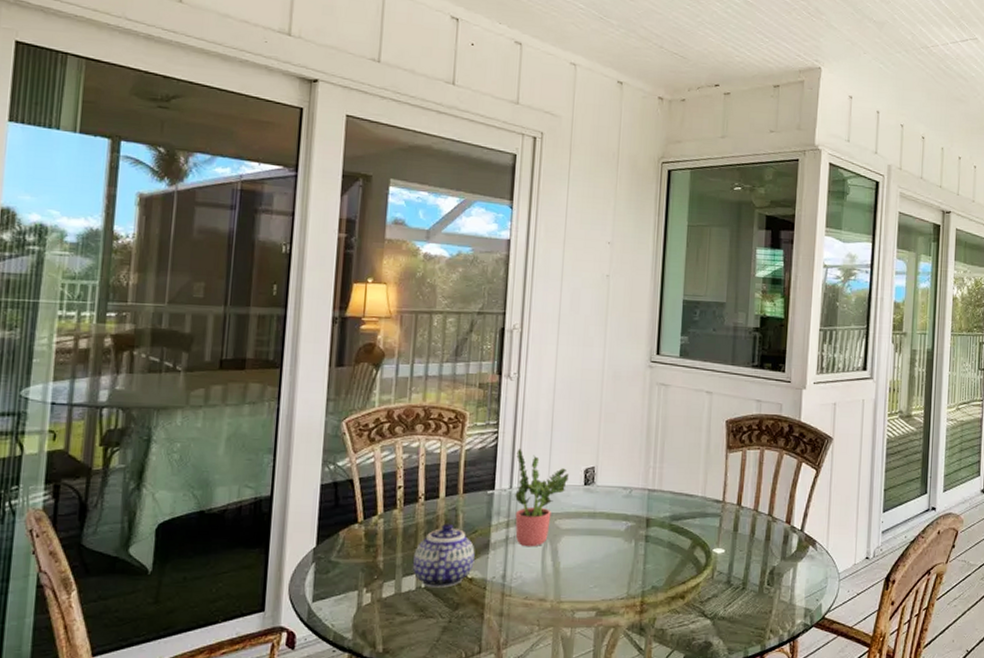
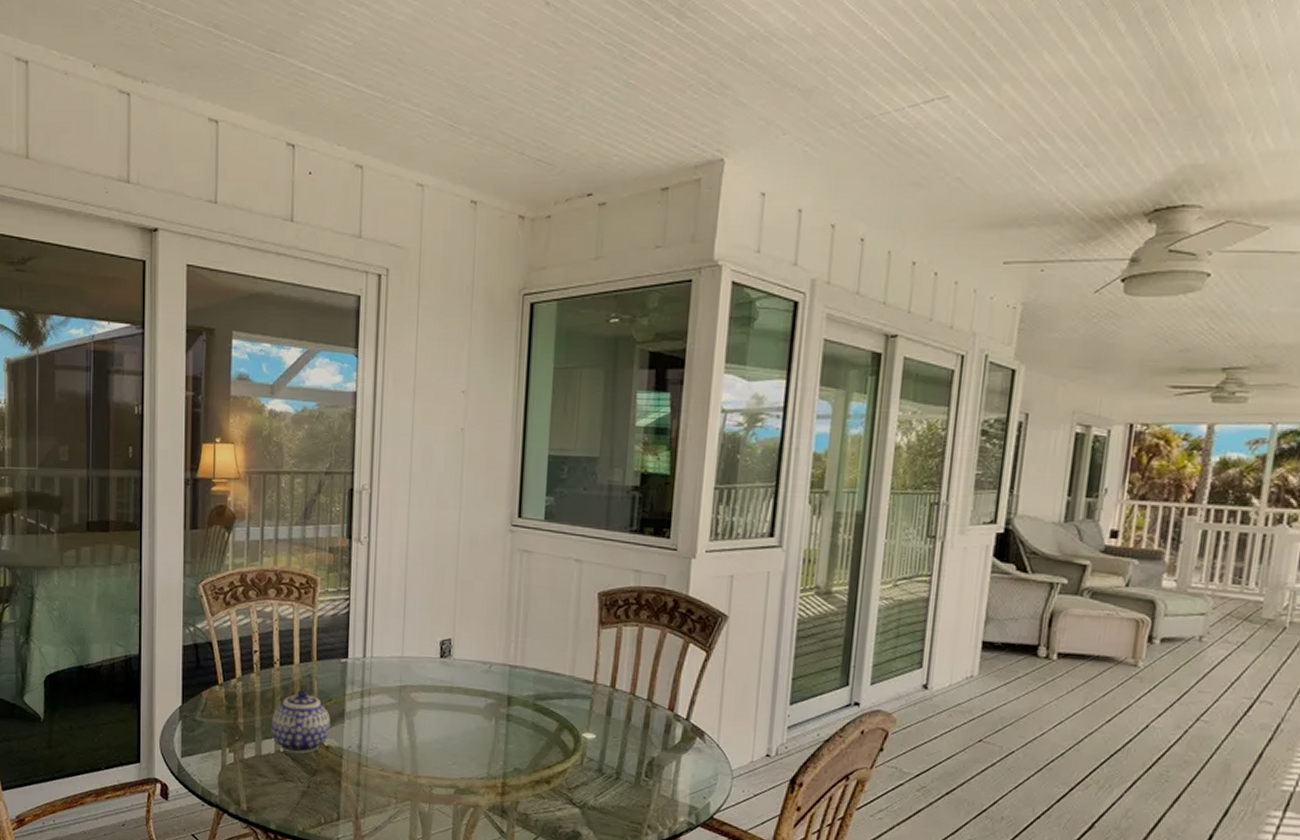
potted plant: present [515,449,569,547] -> none [369,617,424,719]

